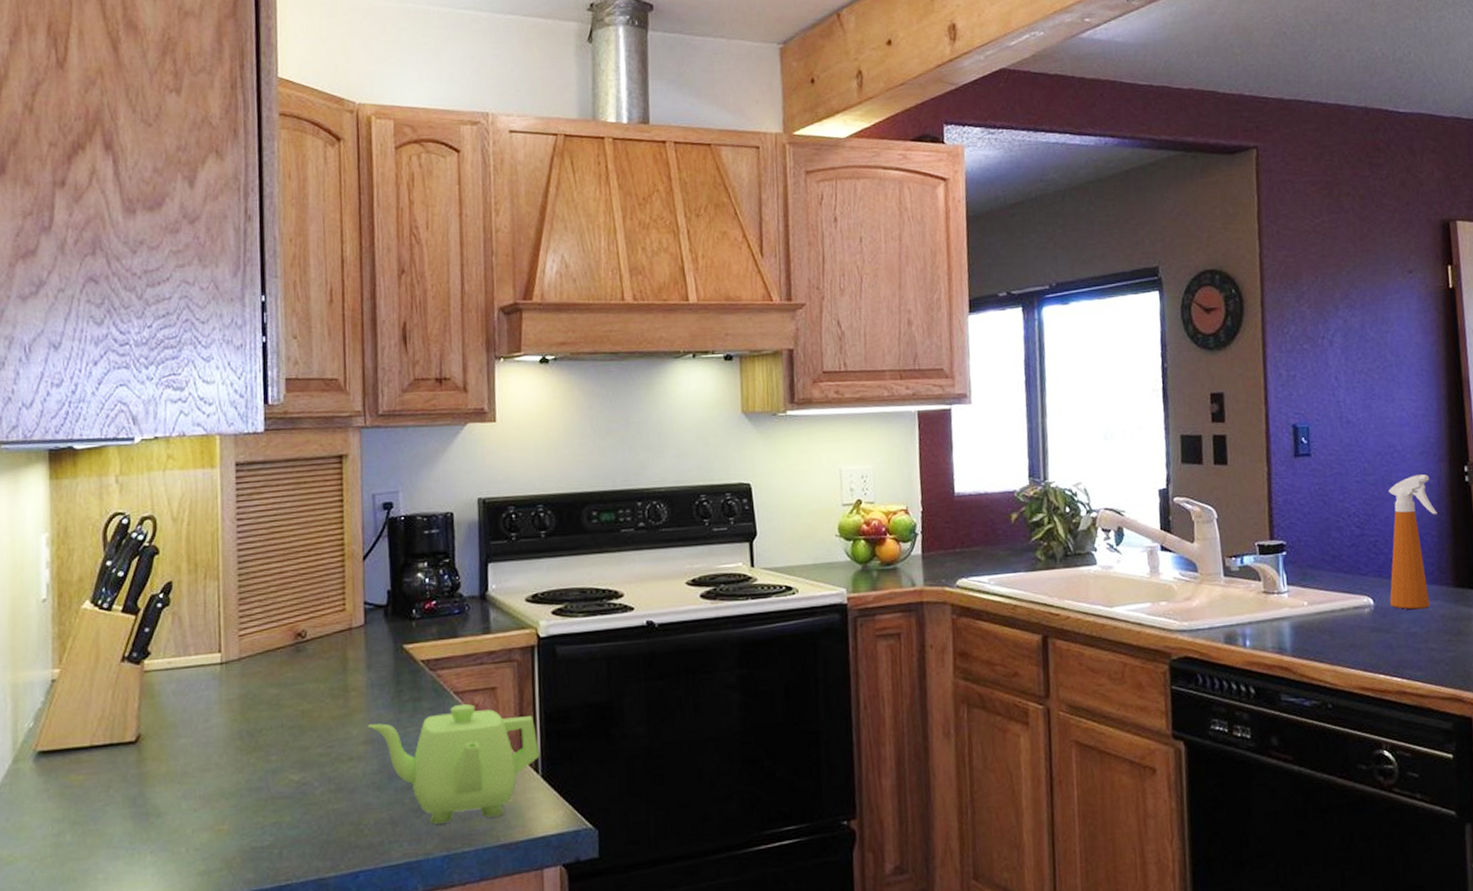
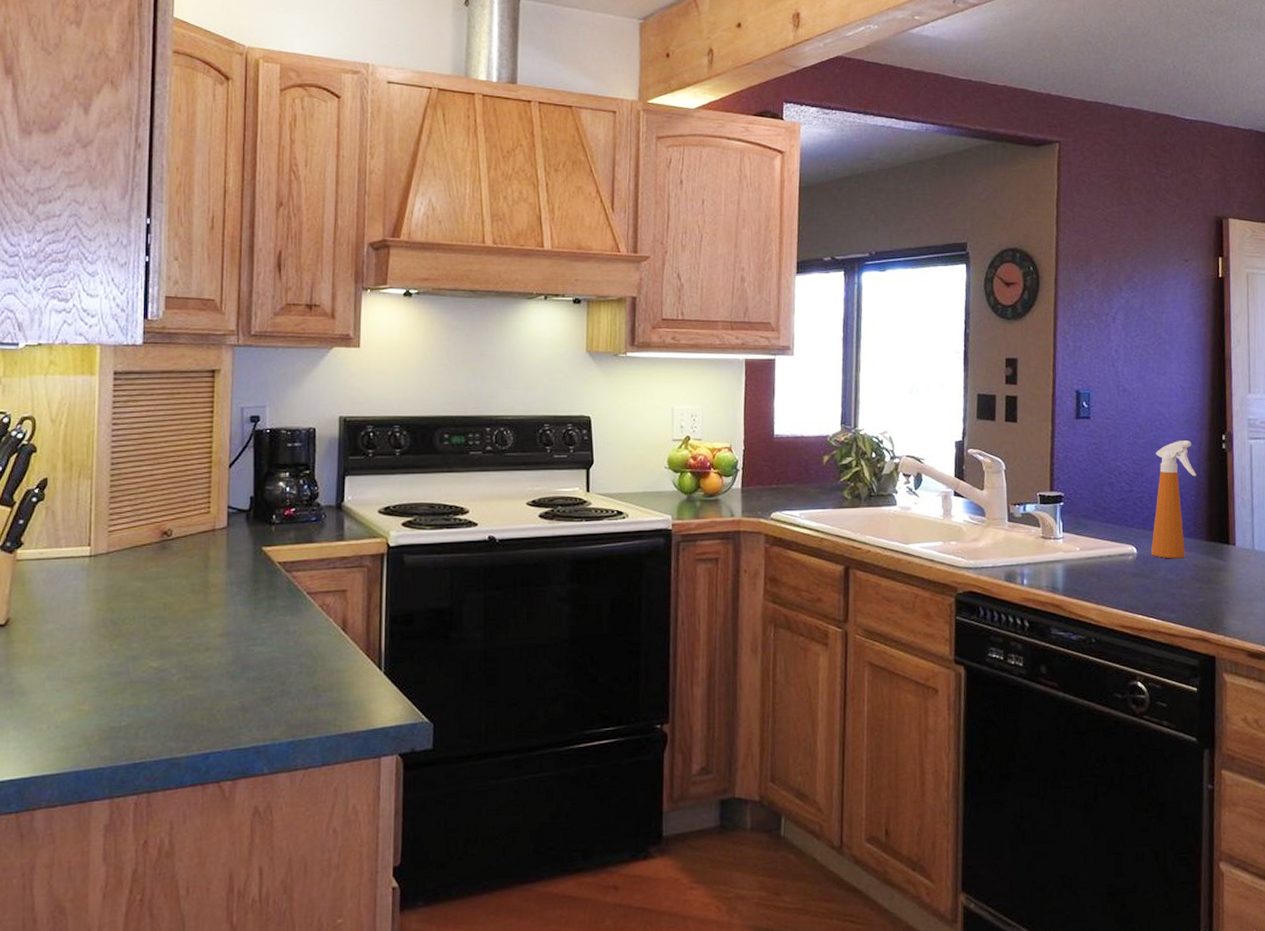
teapot: present [367,704,540,824] -> none [225,604,383,712]

